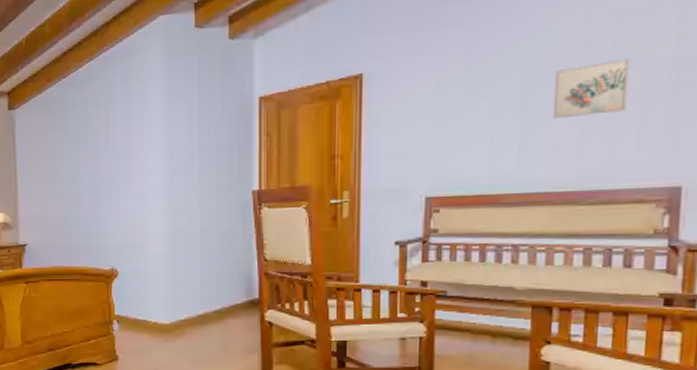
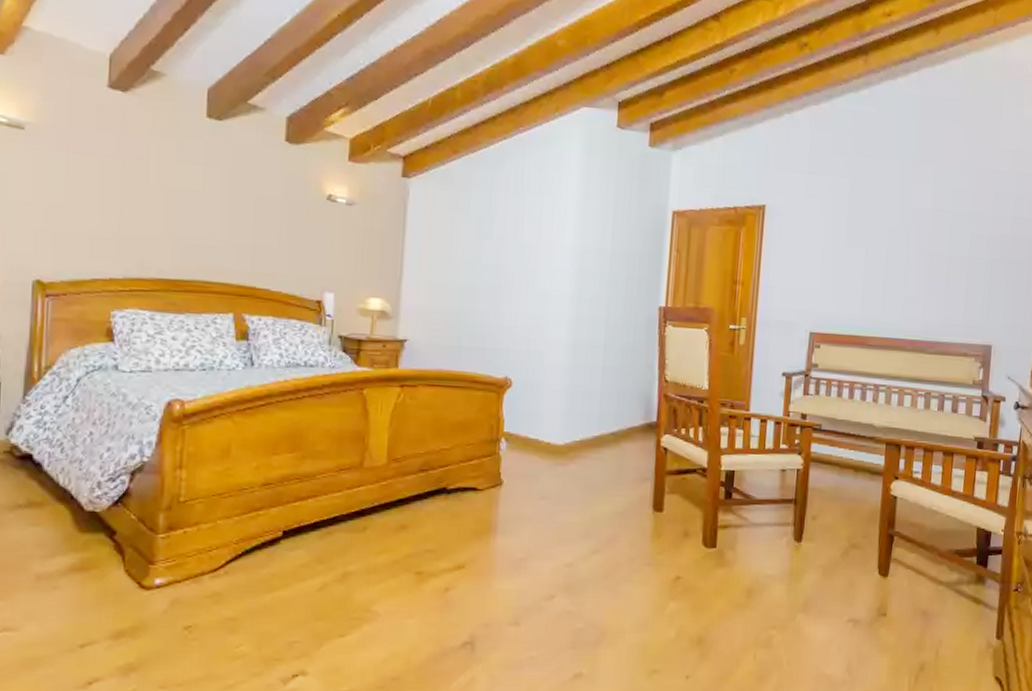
wall art: present [552,59,629,119] -> none [908,230,962,275]

